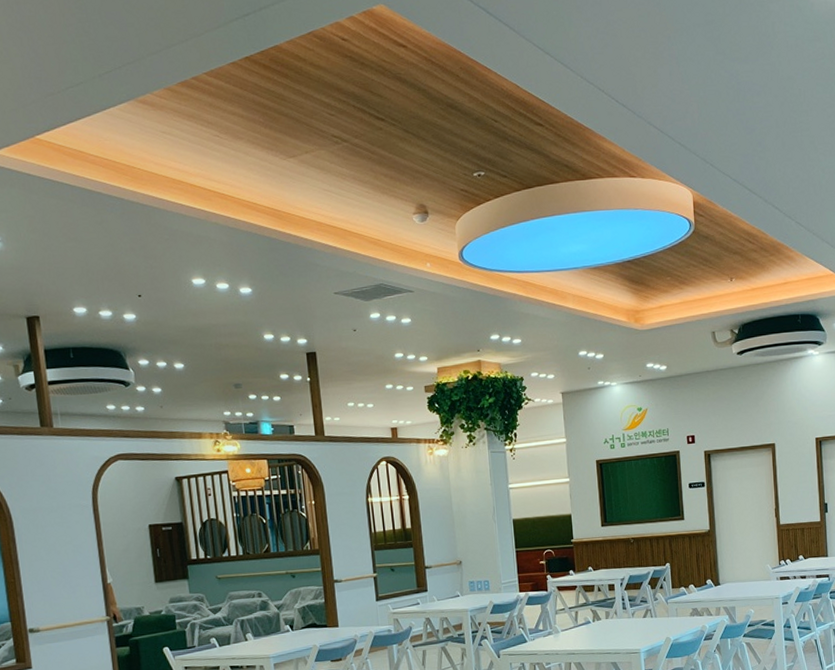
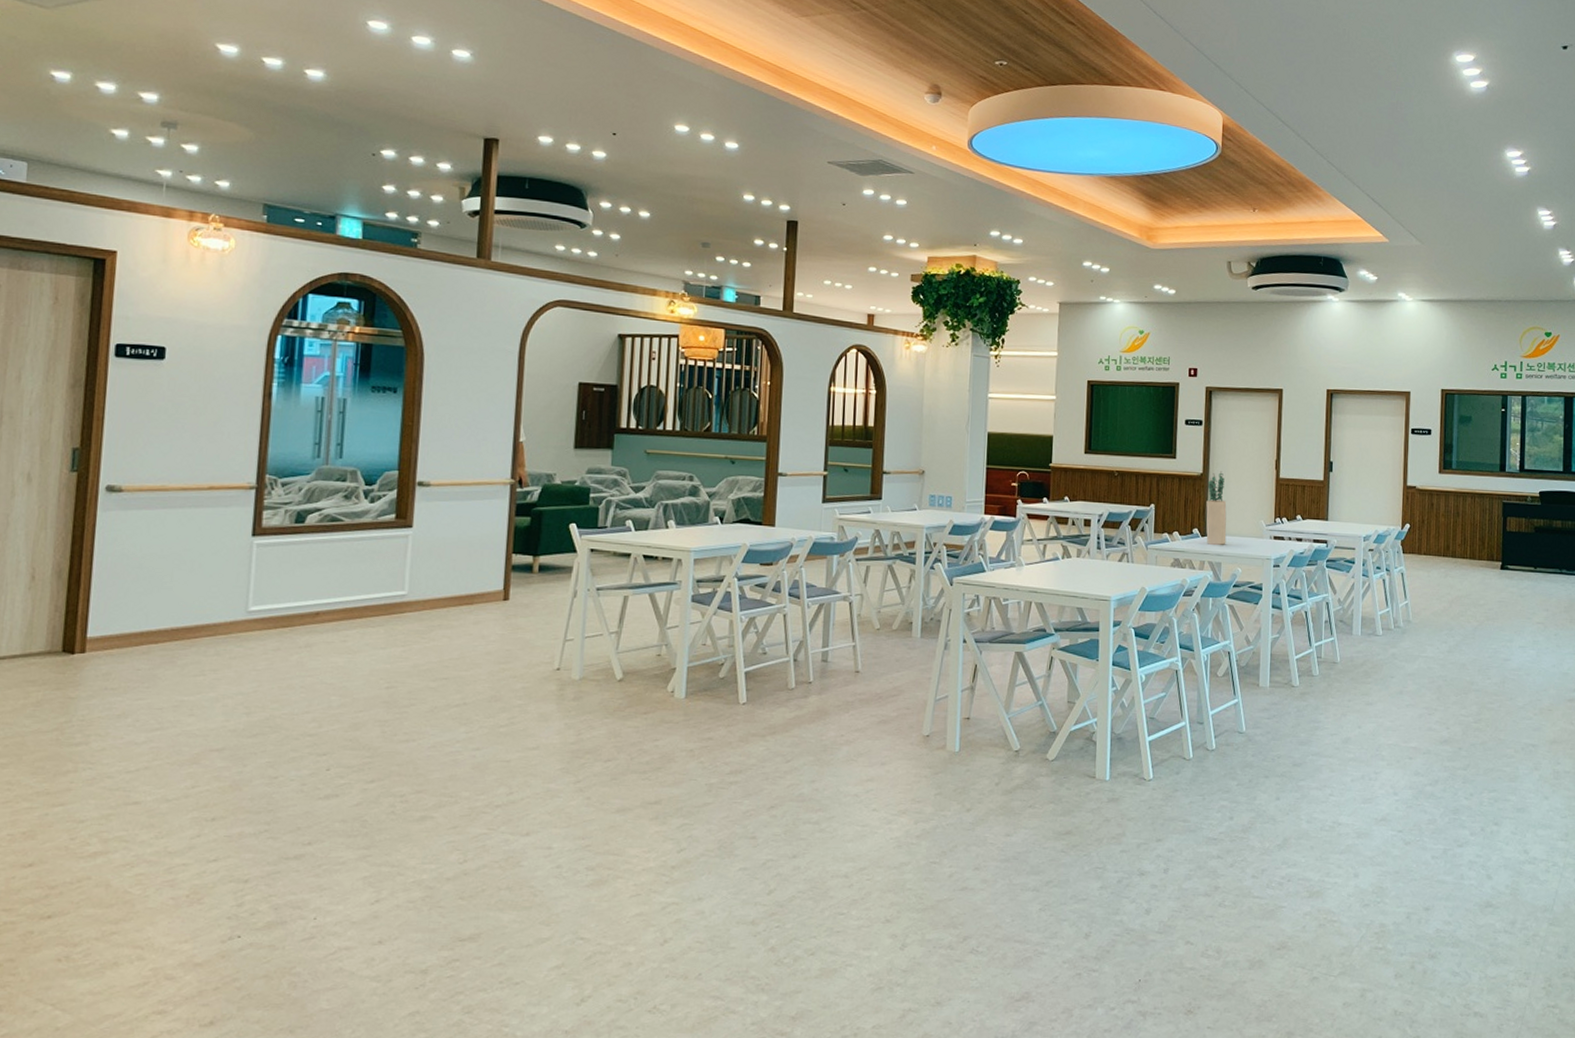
vase: none [715,525,738,593] -> present [1206,471,1227,546]

